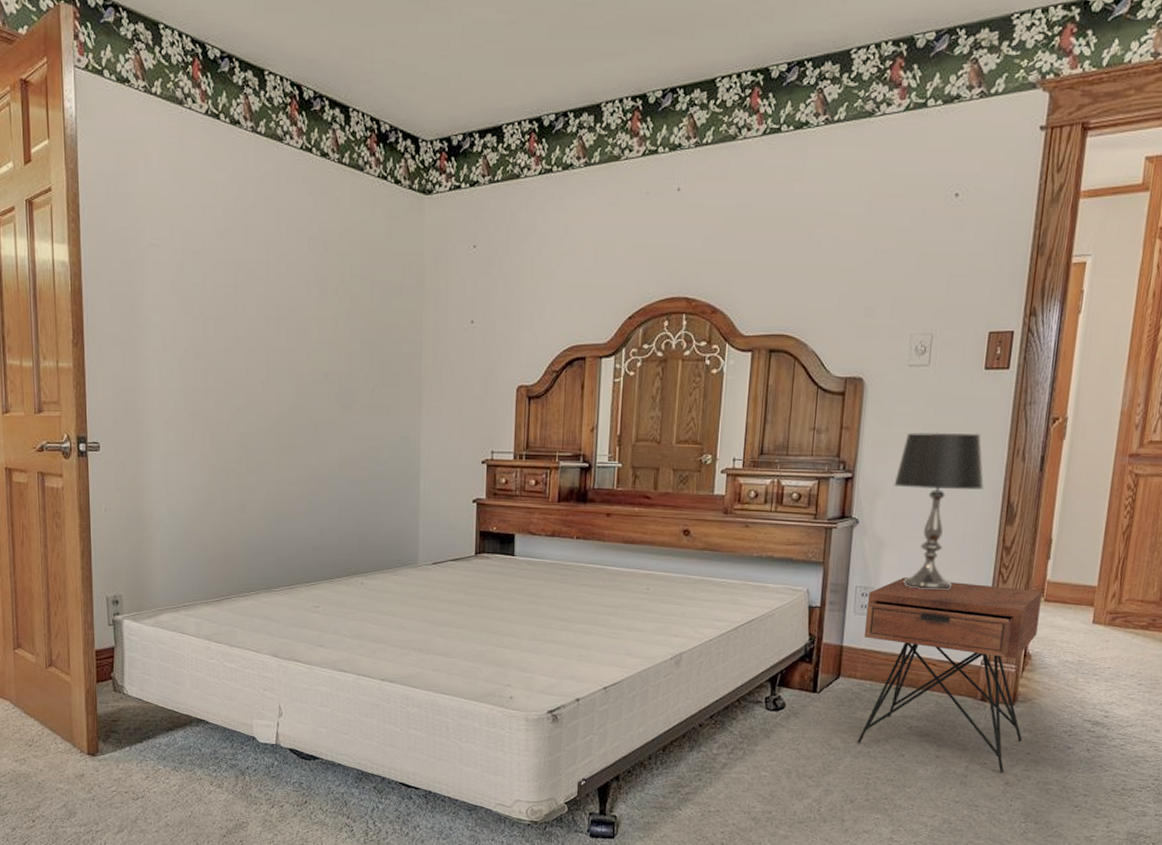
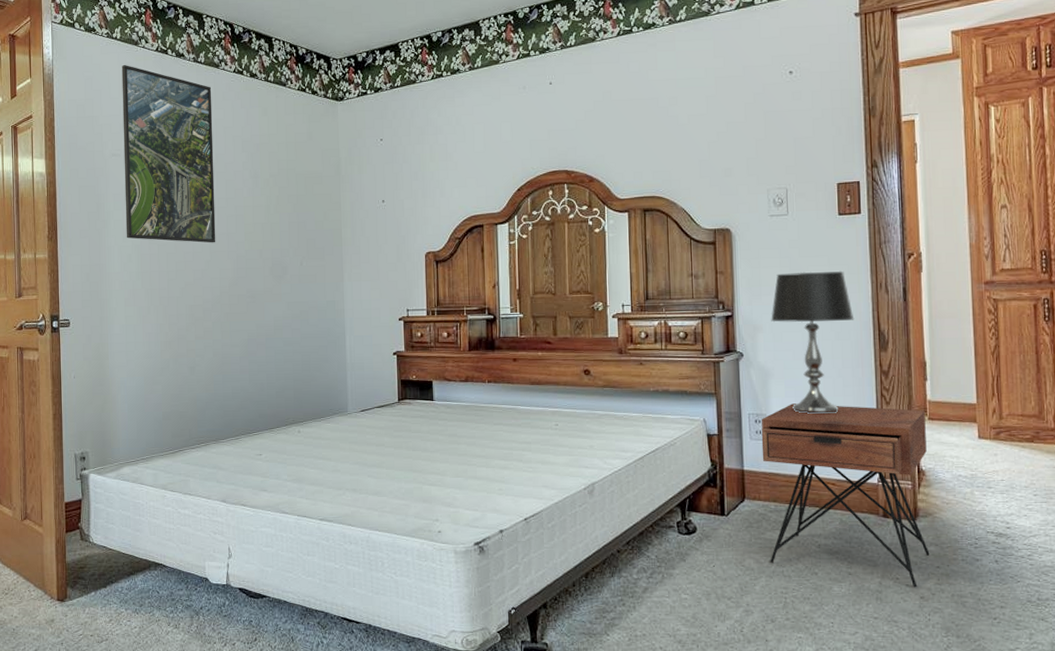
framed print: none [162,129,274,361] -> present [121,64,216,243]

